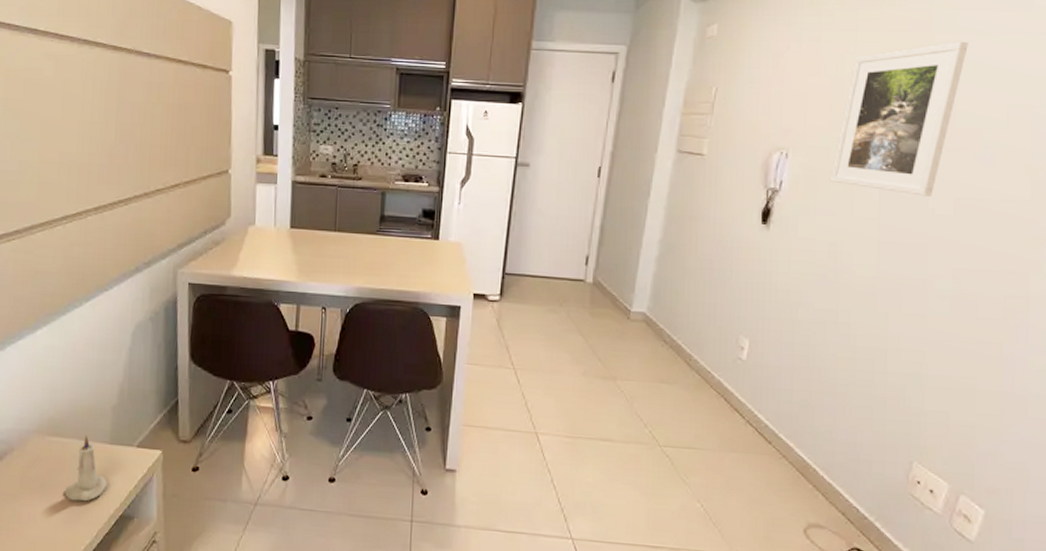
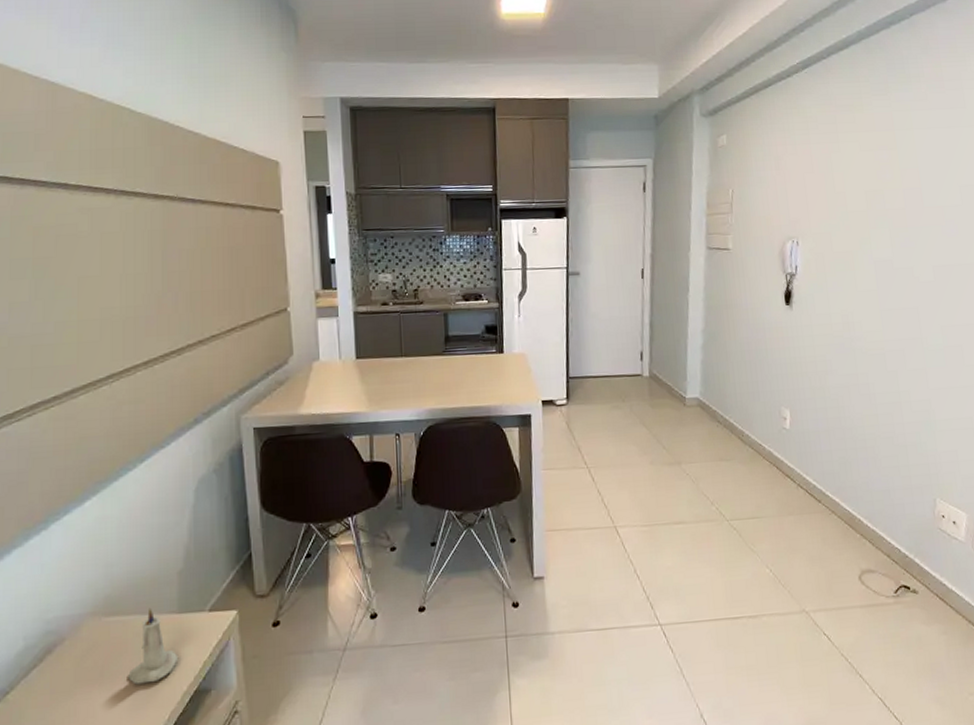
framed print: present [829,41,968,197] -> none [834,136,923,267]

